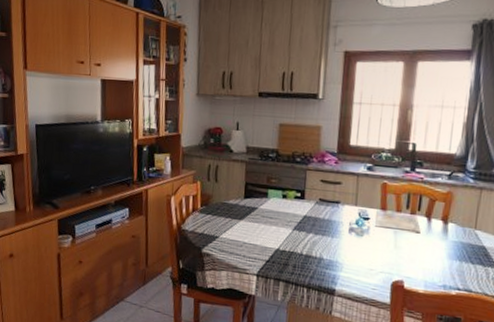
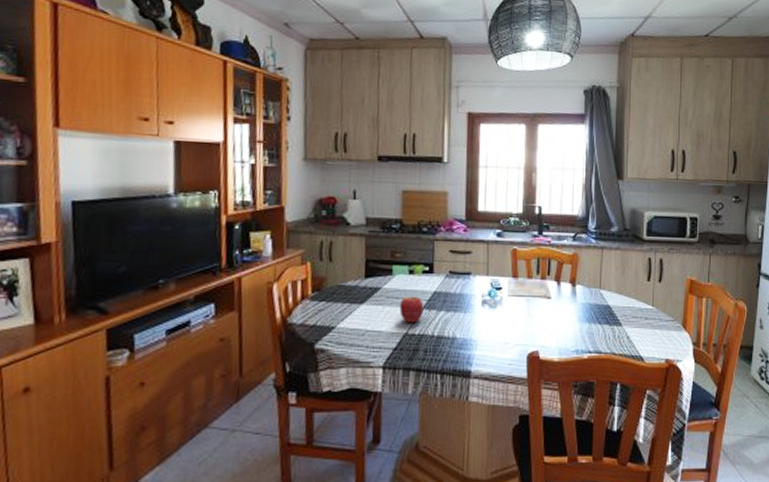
apple: none [273,217,295,241] -> present [399,296,424,323]

